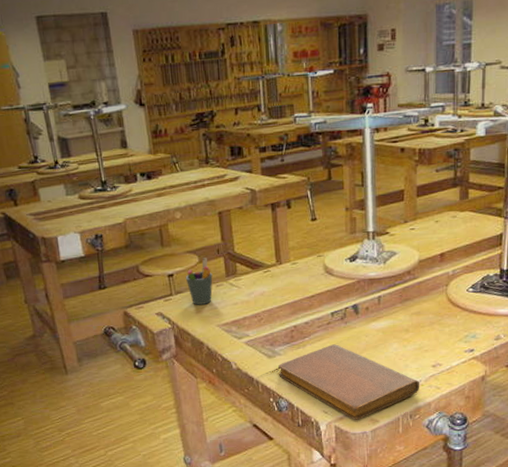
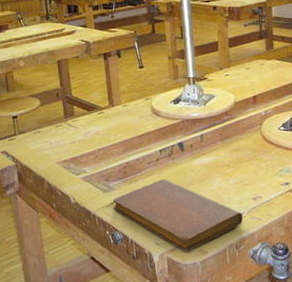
pen holder: present [185,257,213,305] -> none [28,101,53,144]

